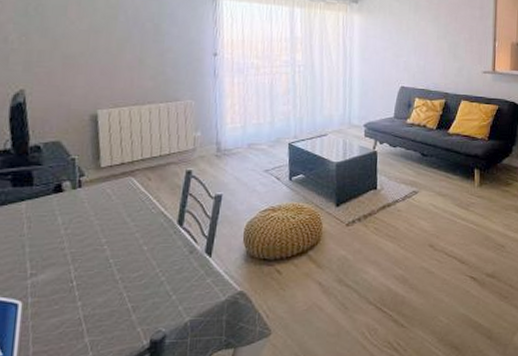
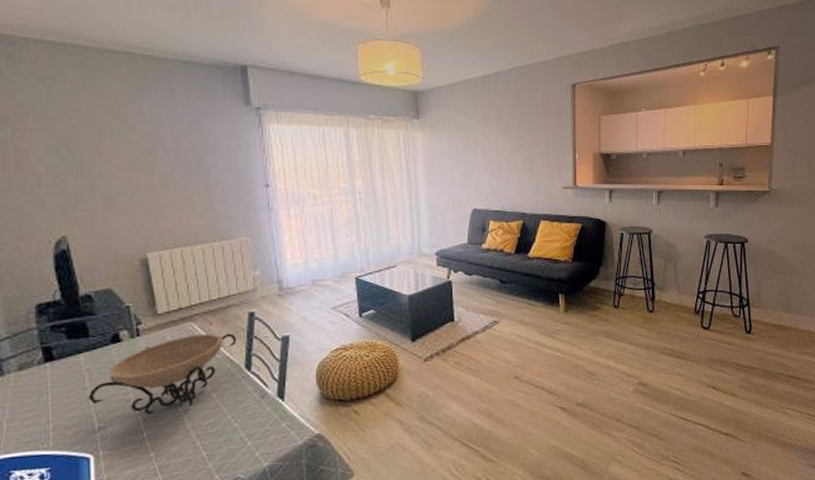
decorative bowl: none [24,189,173,264] -> present [88,333,237,415]

